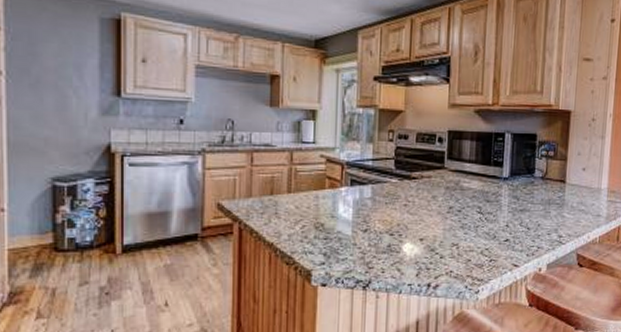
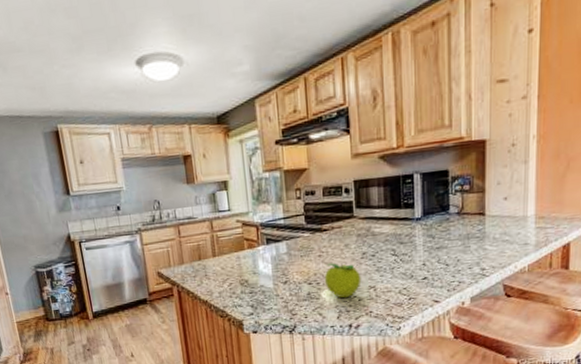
fruit: none [407,214,445,254] -> present [324,262,362,298]

